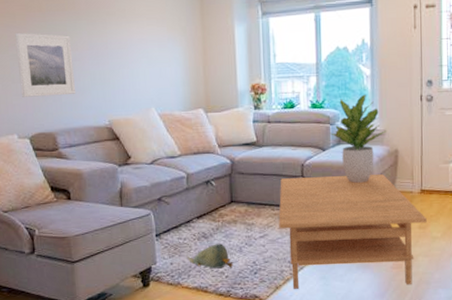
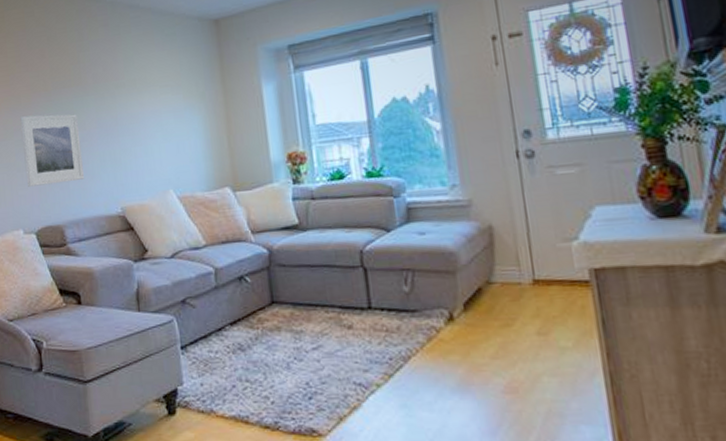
plush toy: present [186,244,234,269] -> none [219,358,281,392]
coffee table: present [279,174,427,289] -> none [333,260,548,421]
potted plant: present [330,94,387,183] -> none [395,155,474,273]

